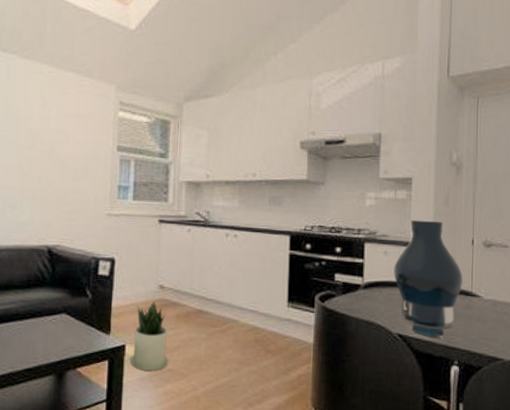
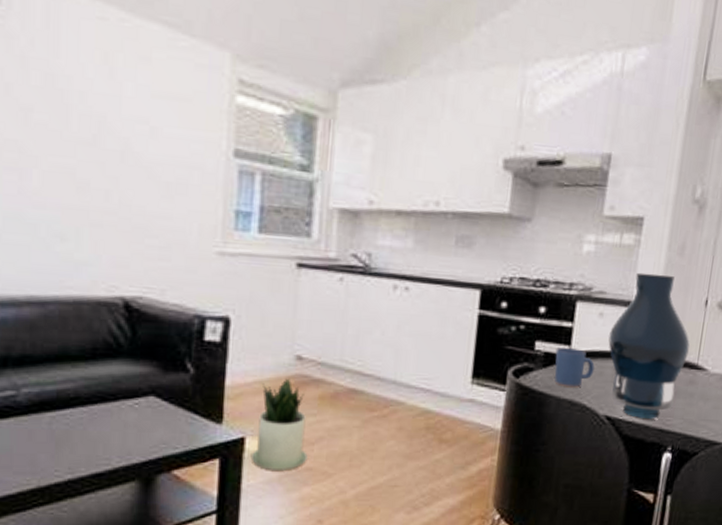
mug: none [351,278,384,311] -> present [554,347,595,388]

